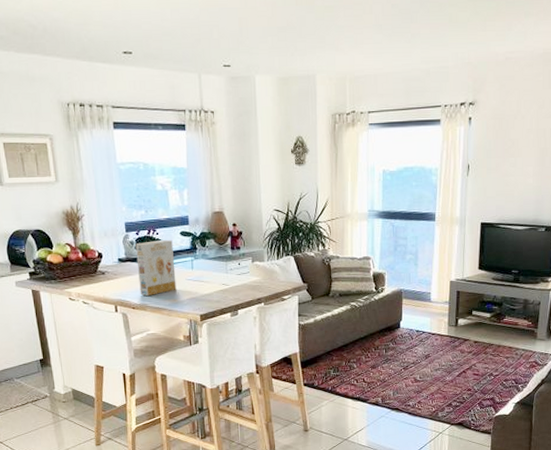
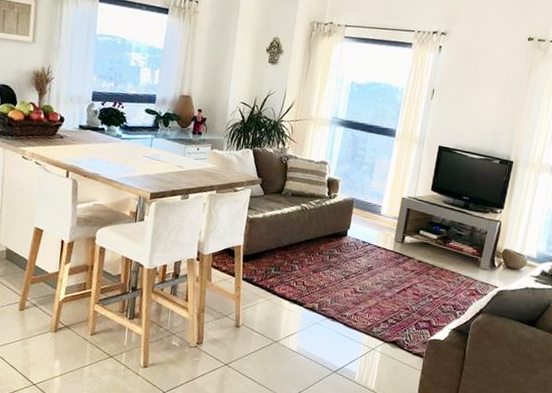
cereal box: present [135,239,177,296] -> none [94,113,136,167]

